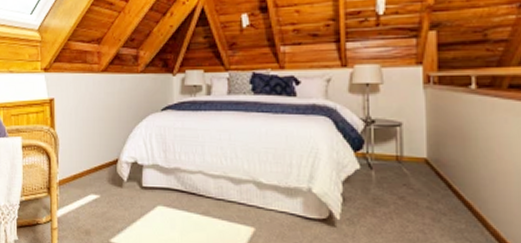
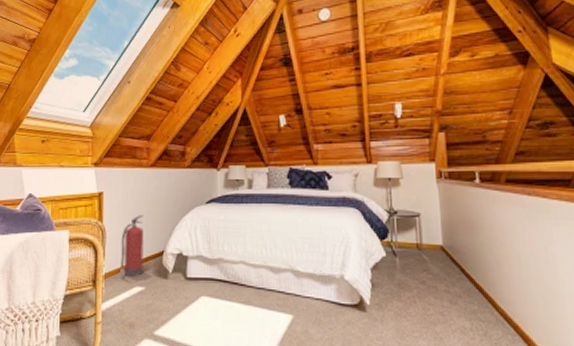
fire extinguisher: none [73,122,98,185] -> present [119,215,144,277]

